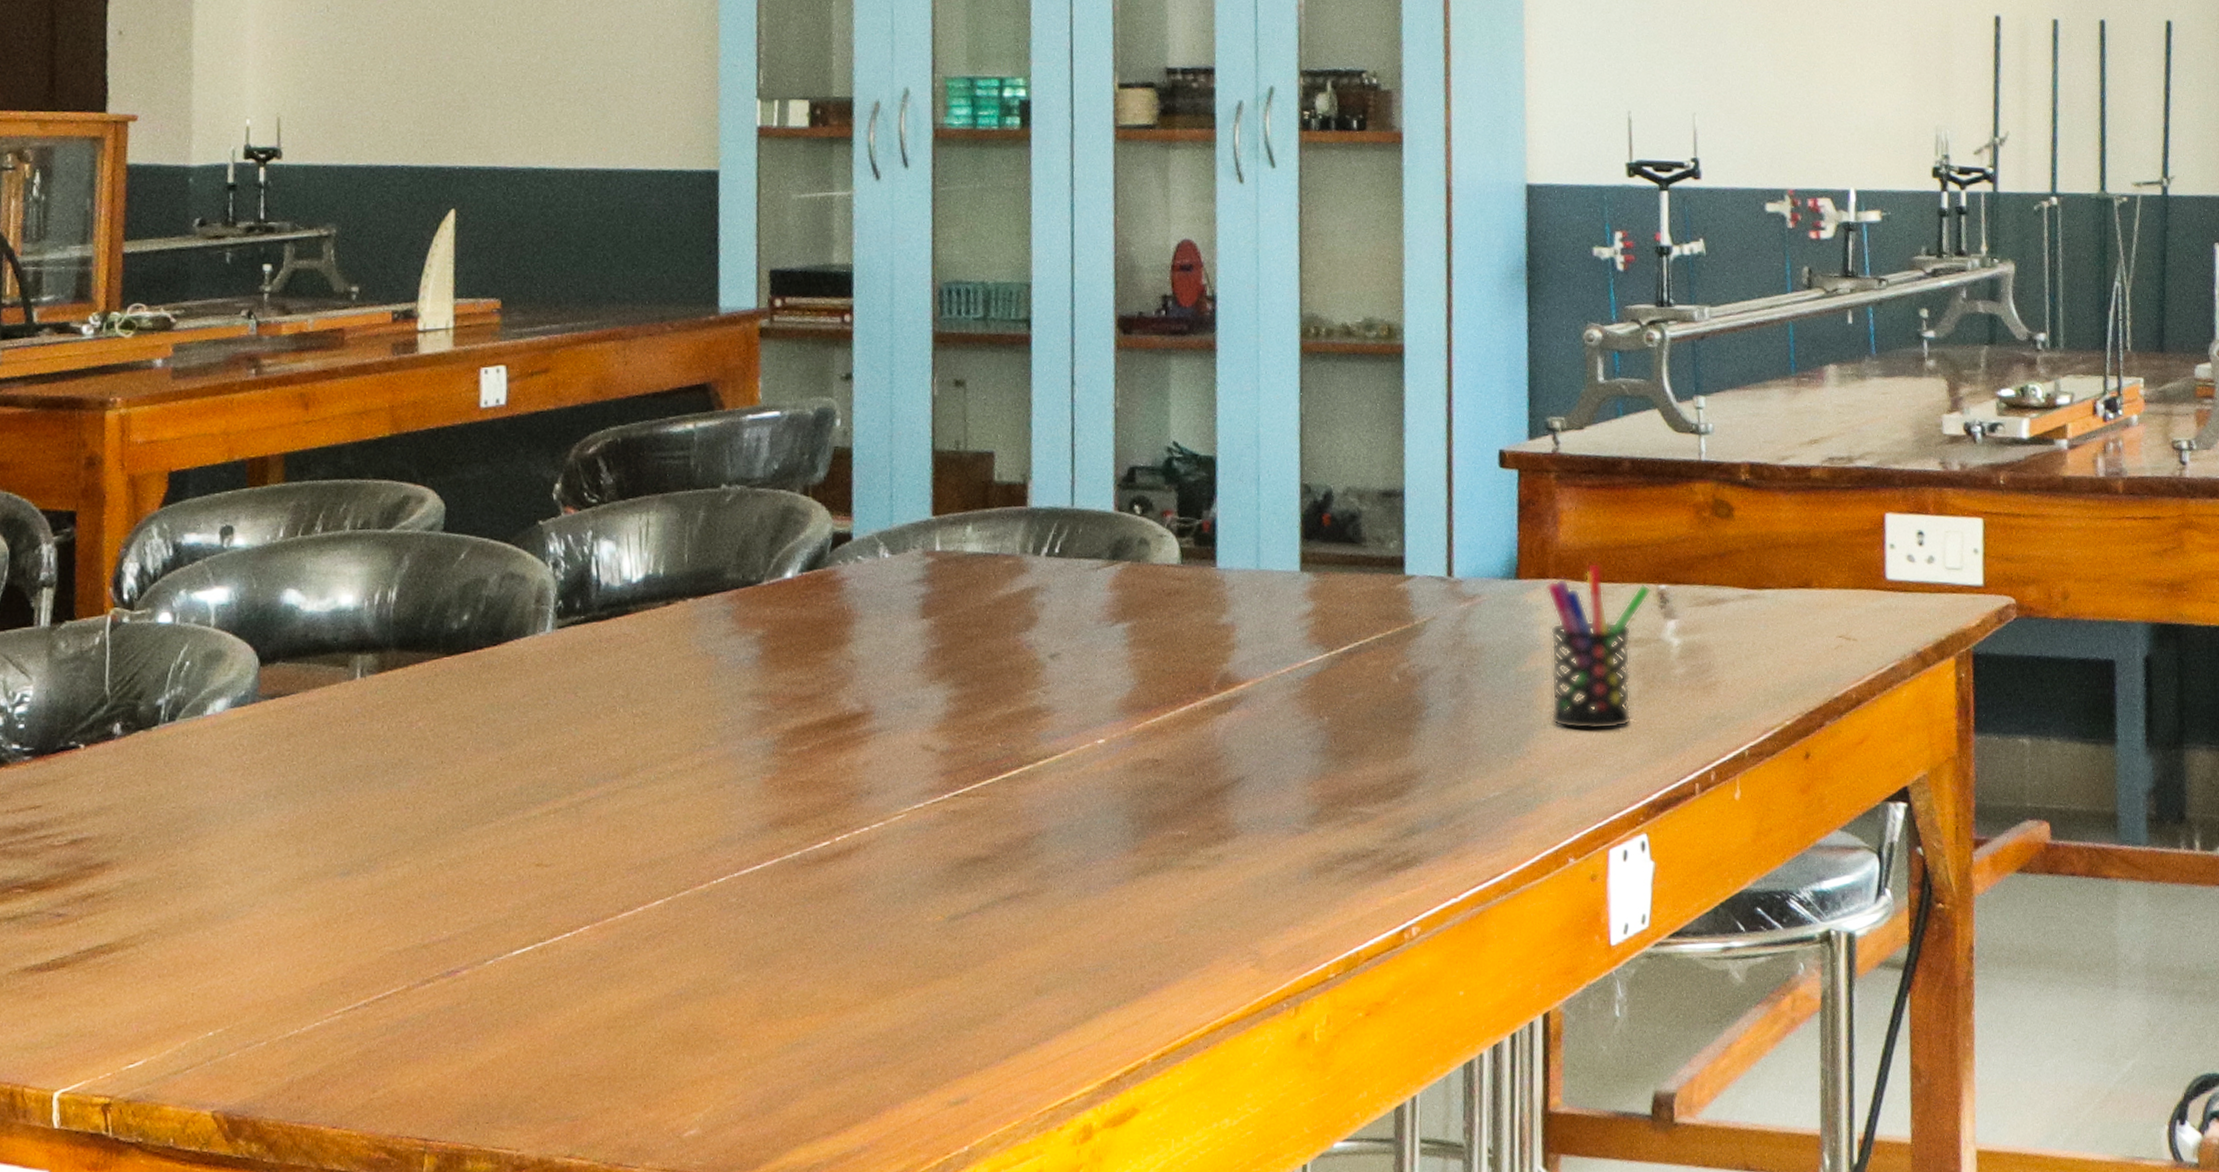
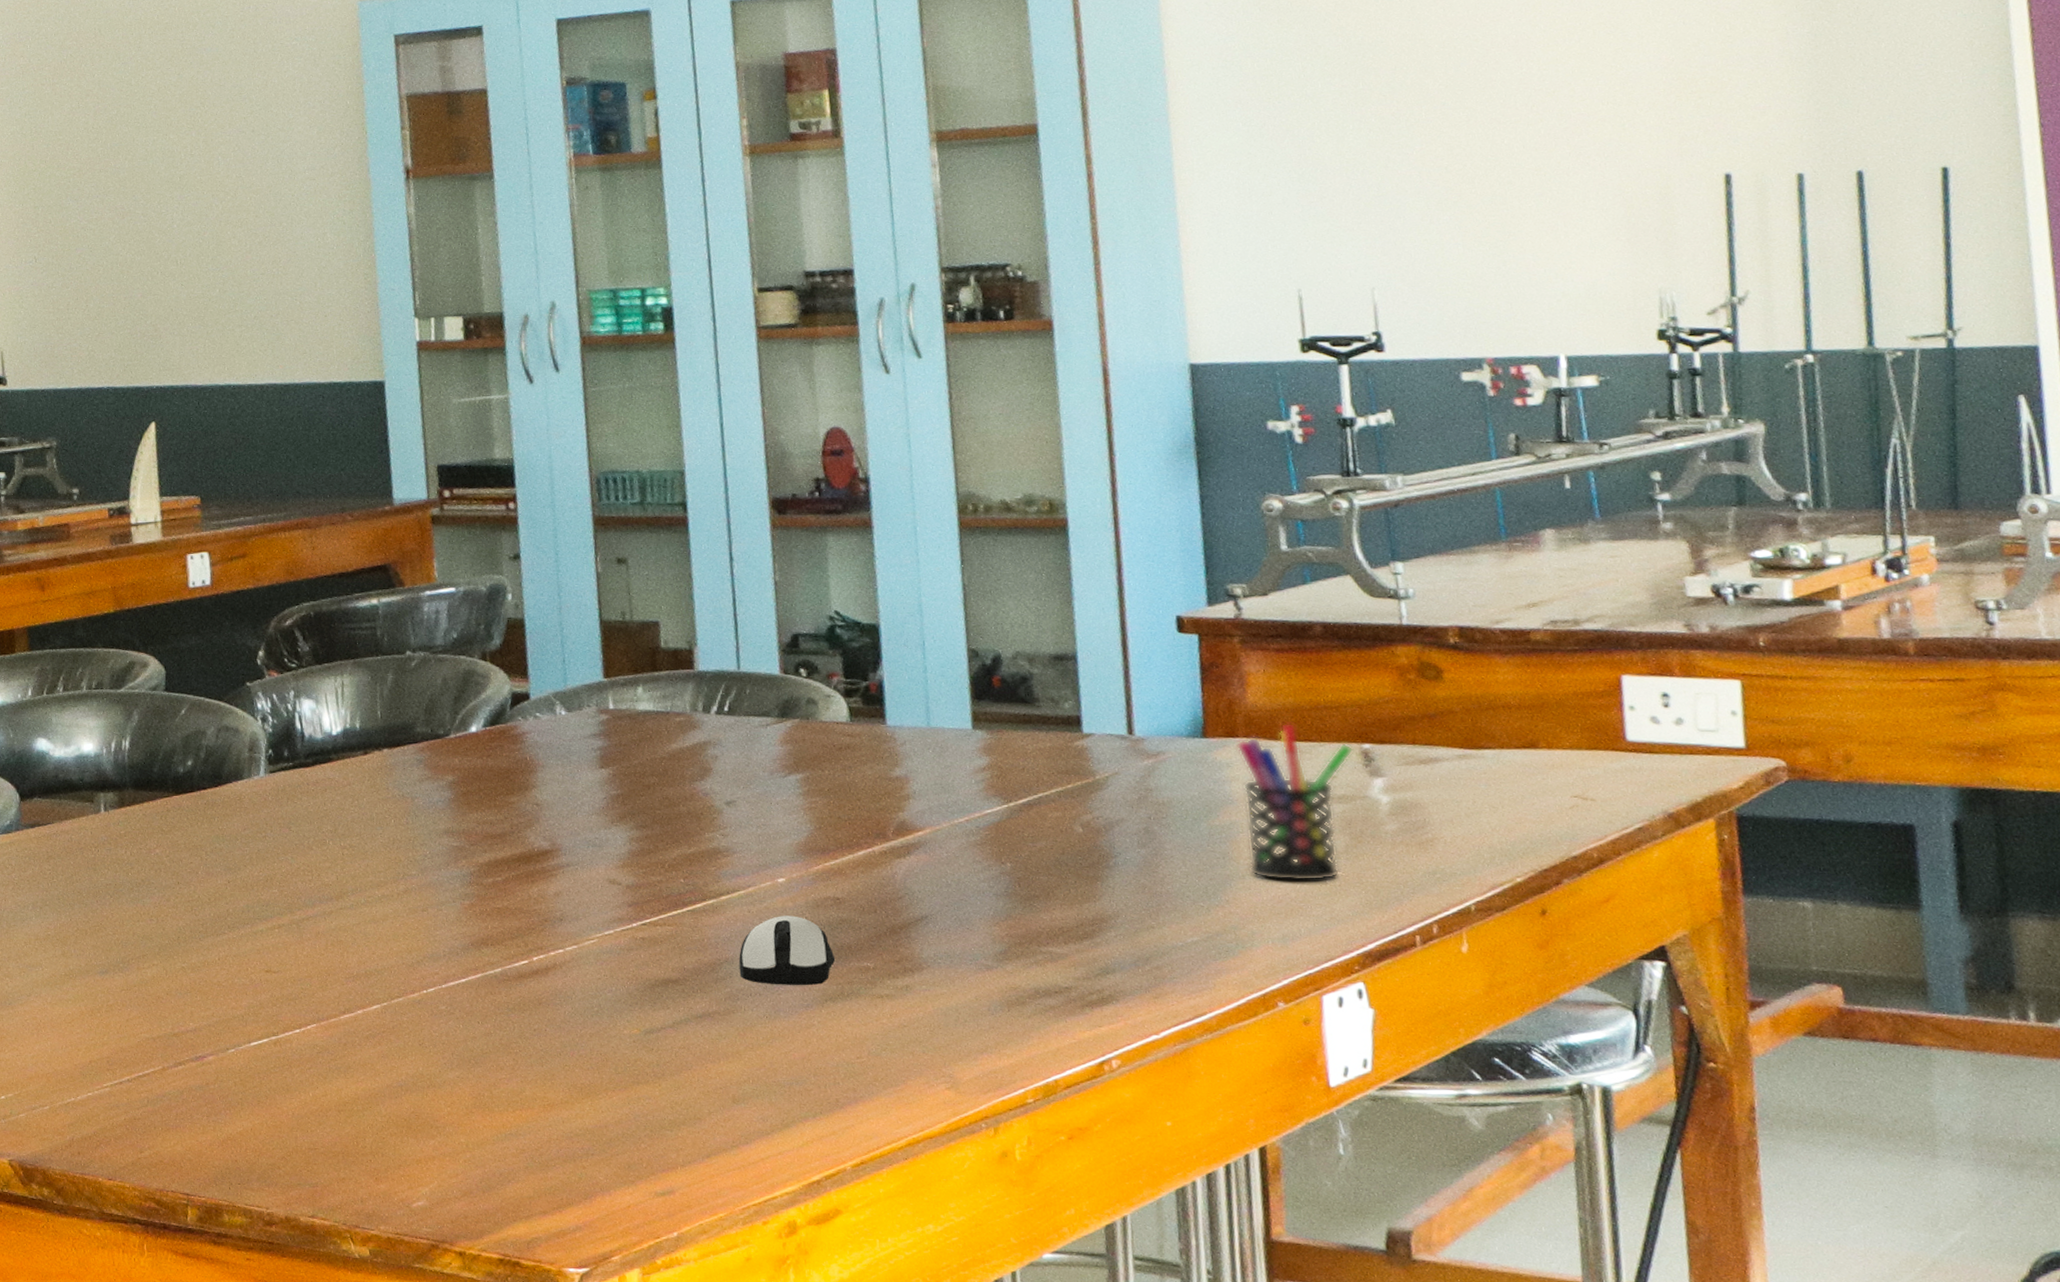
computer mouse: none [1051,781,1150,860] -> present [738,915,836,985]

